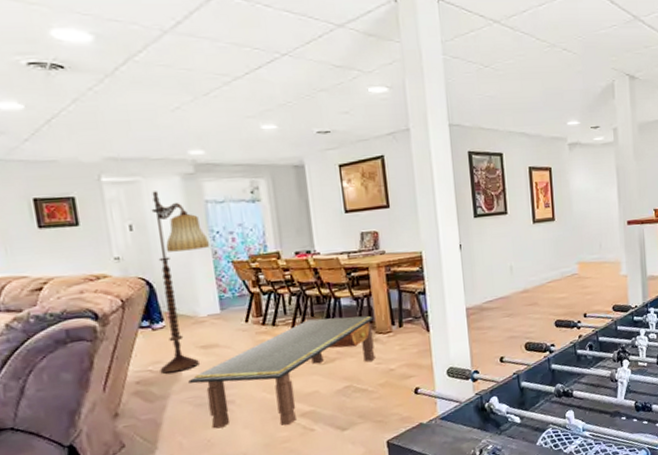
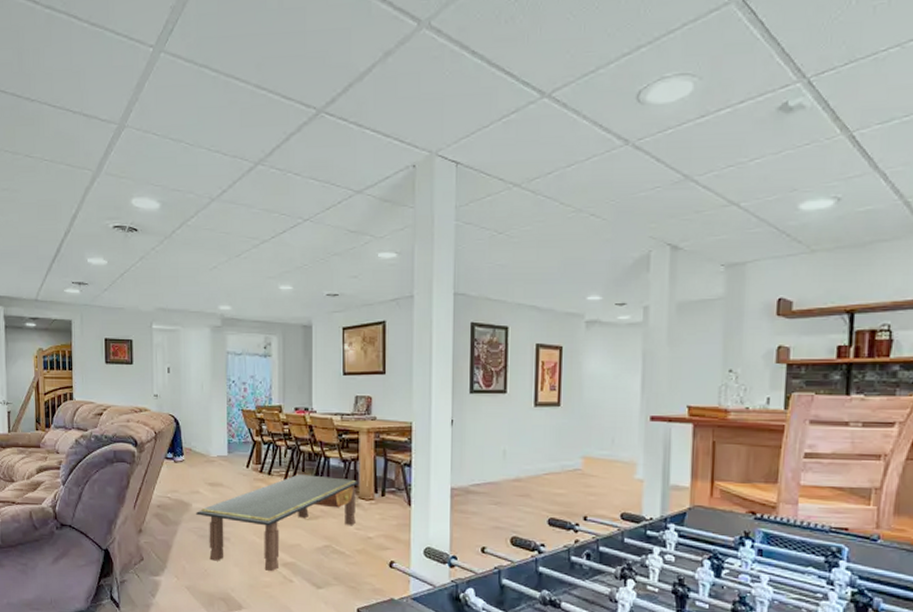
floor lamp: present [151,191,209,374] -> none [176,340,225,503]

